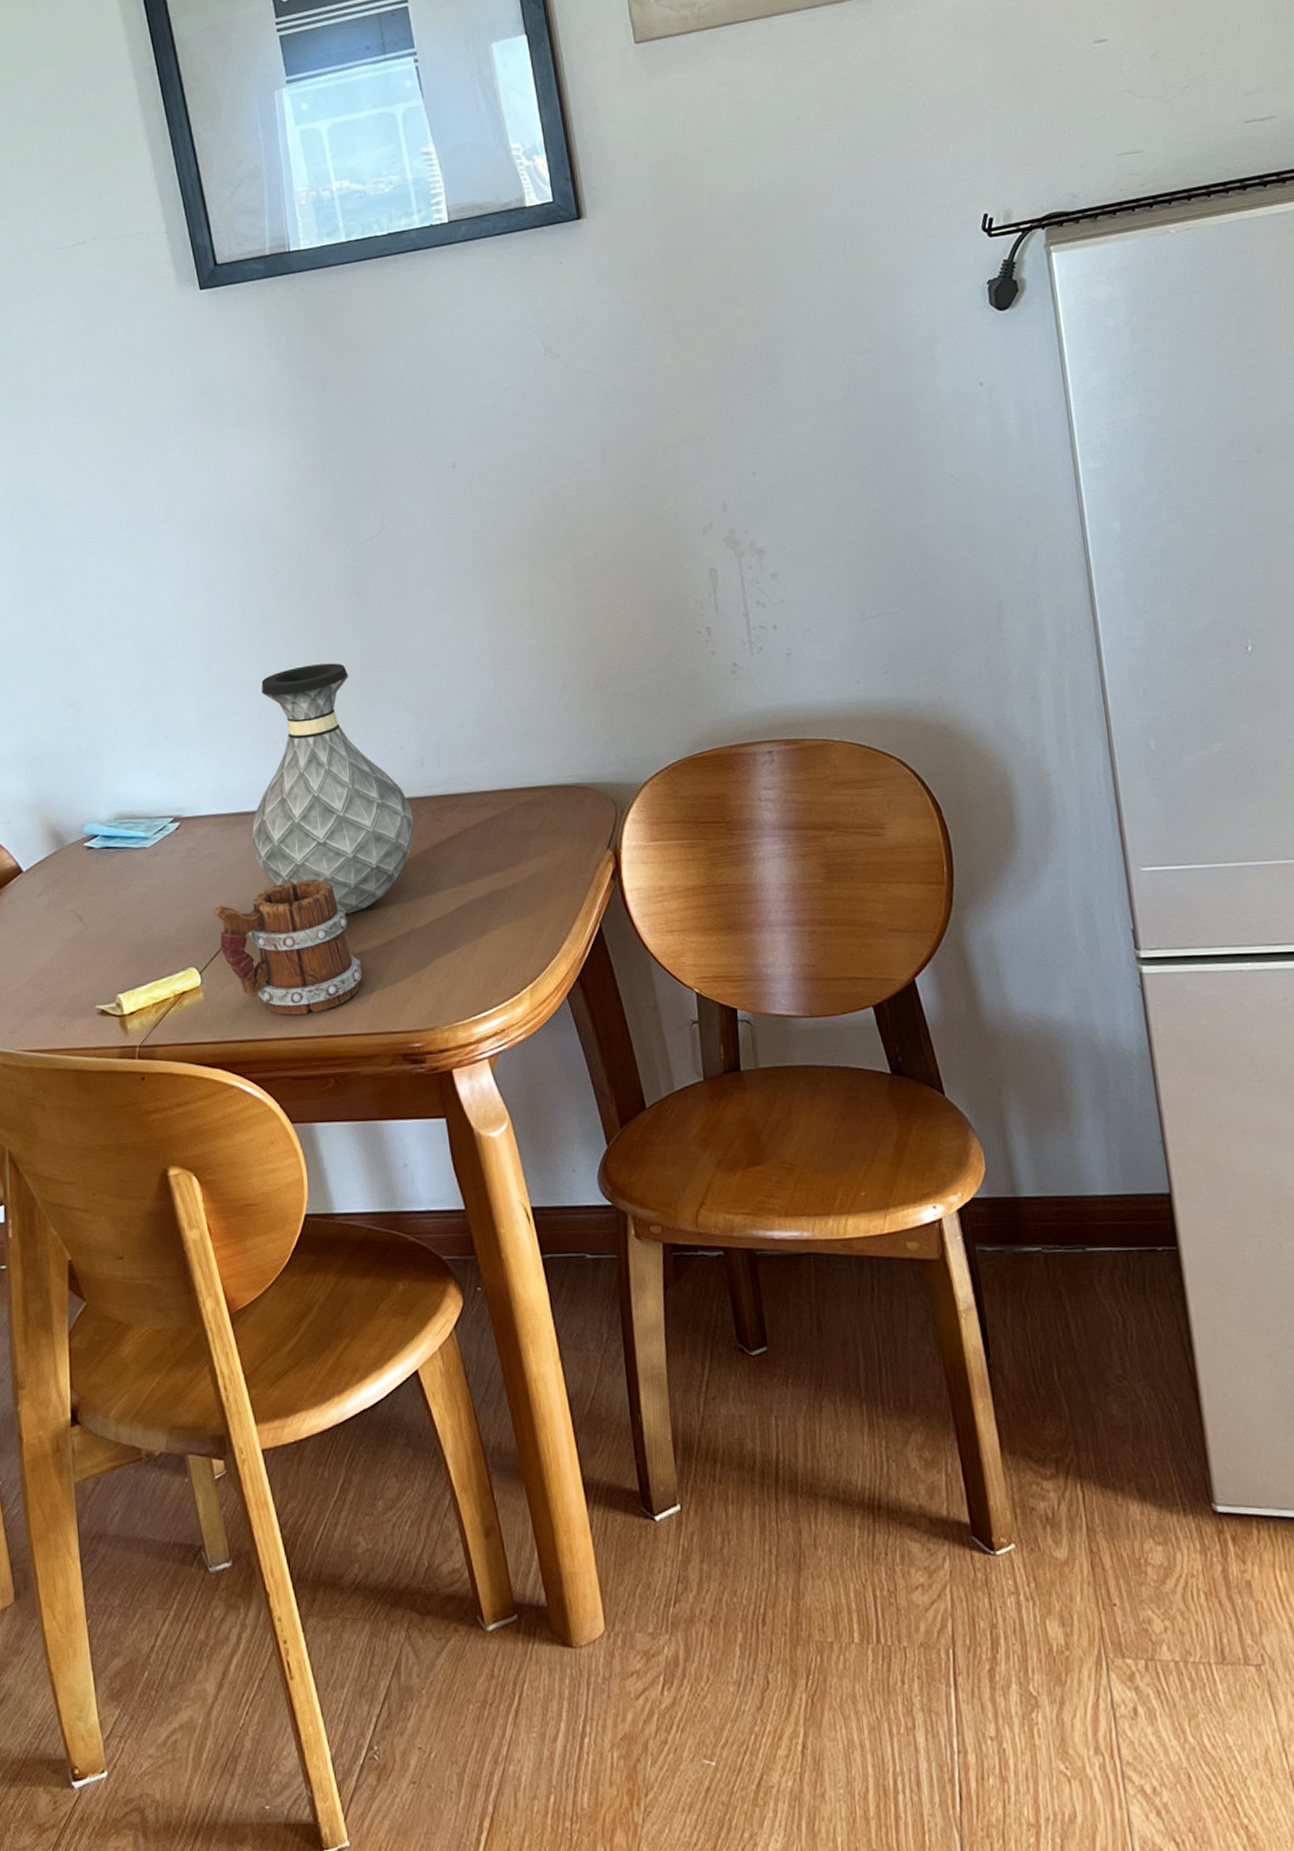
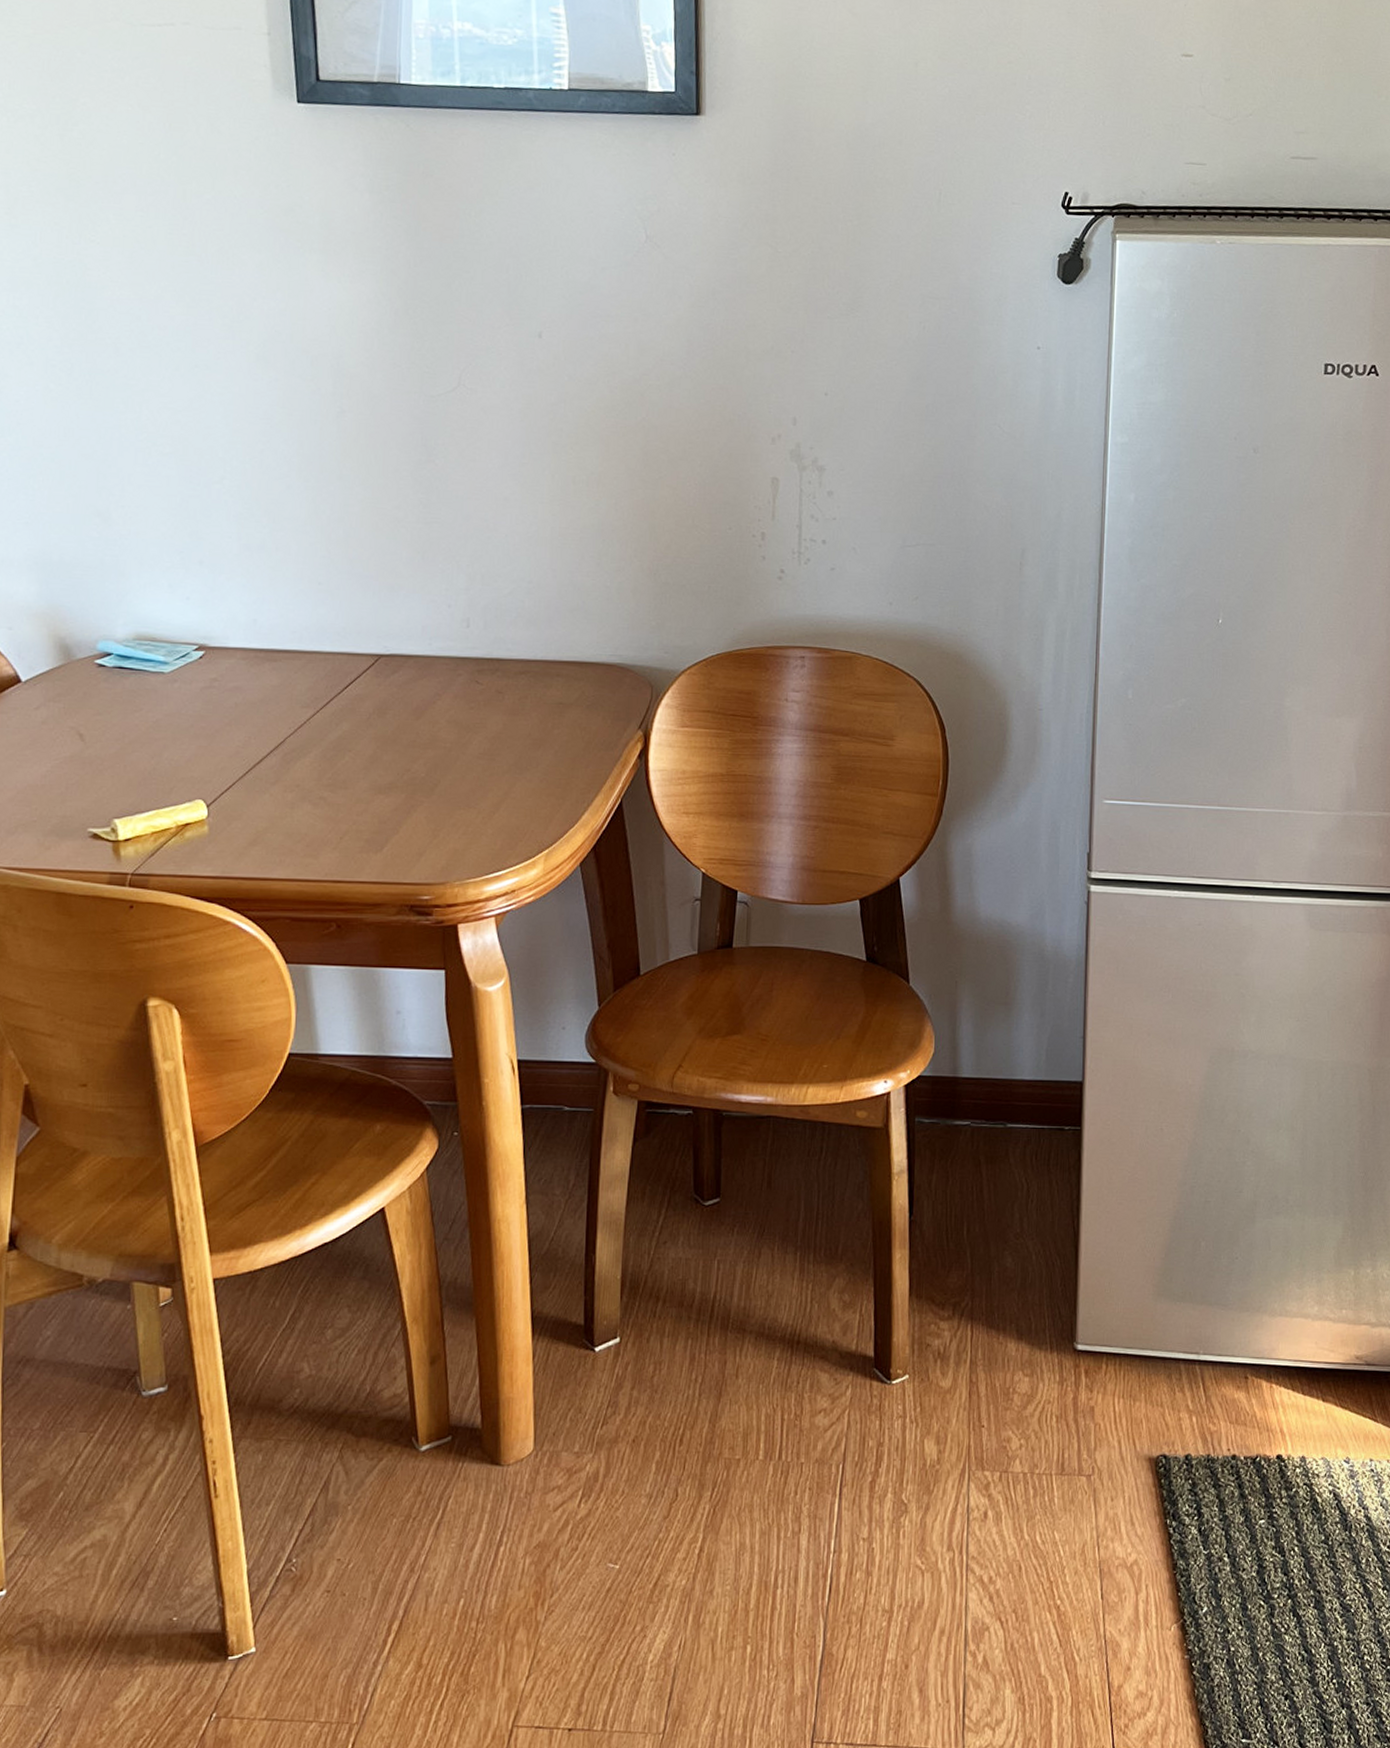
mug: present [214,879,362,1015] -> none [230,724,379,858]
vase: present [251,663,415,914] -> none [280,510,452,763]

